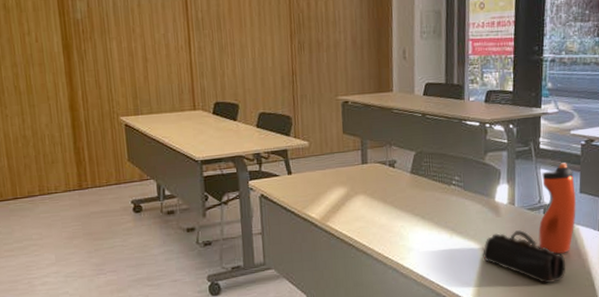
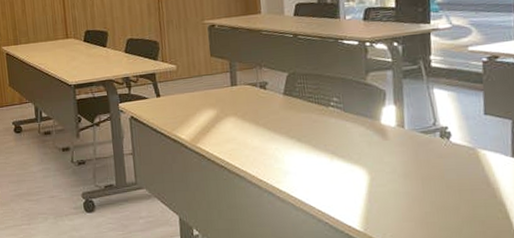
pencil case: present [483,230,566,284] -> none [369,155,472,215]
water bottle: present [538,162,576,254] -> none [435,81,481,181]

